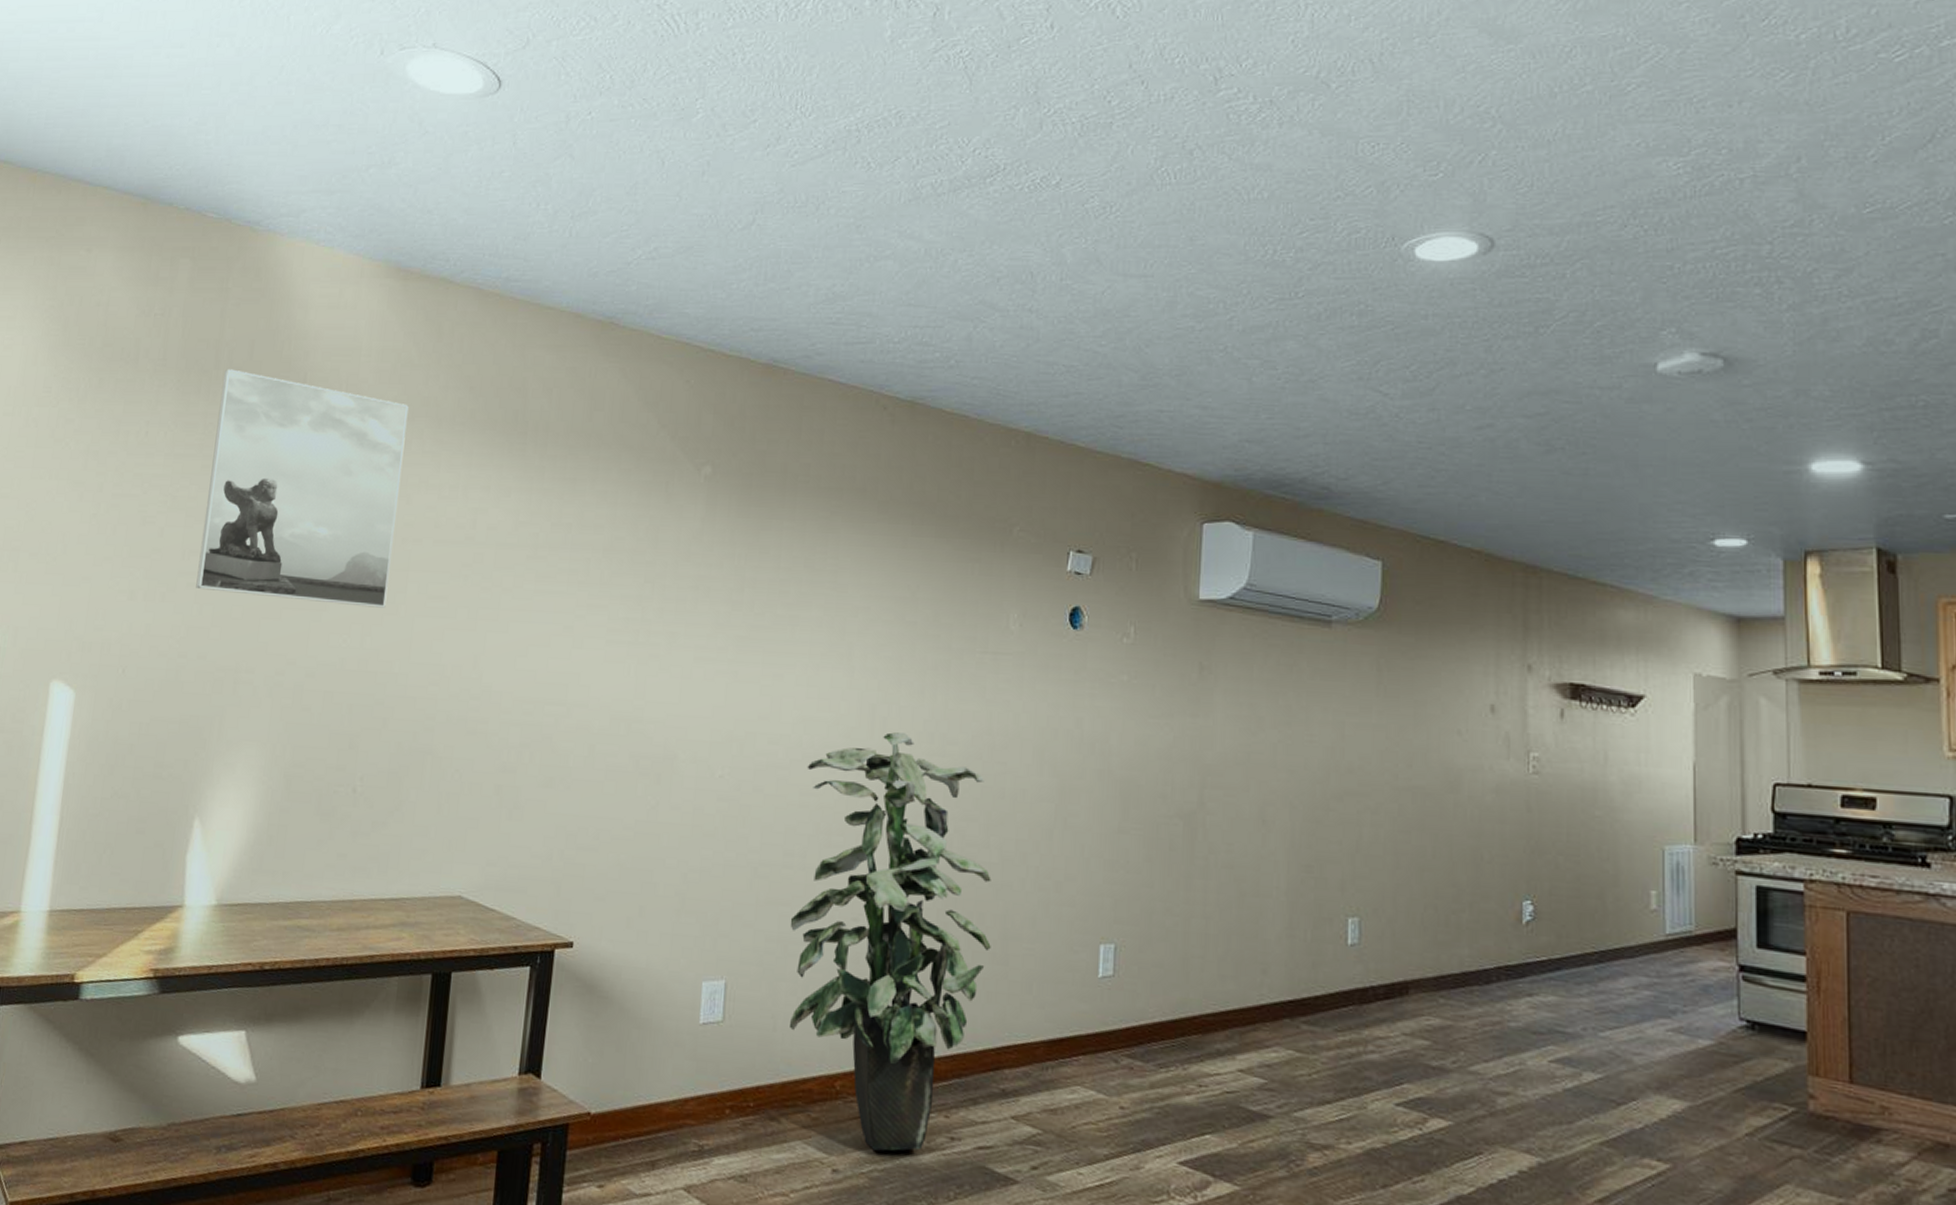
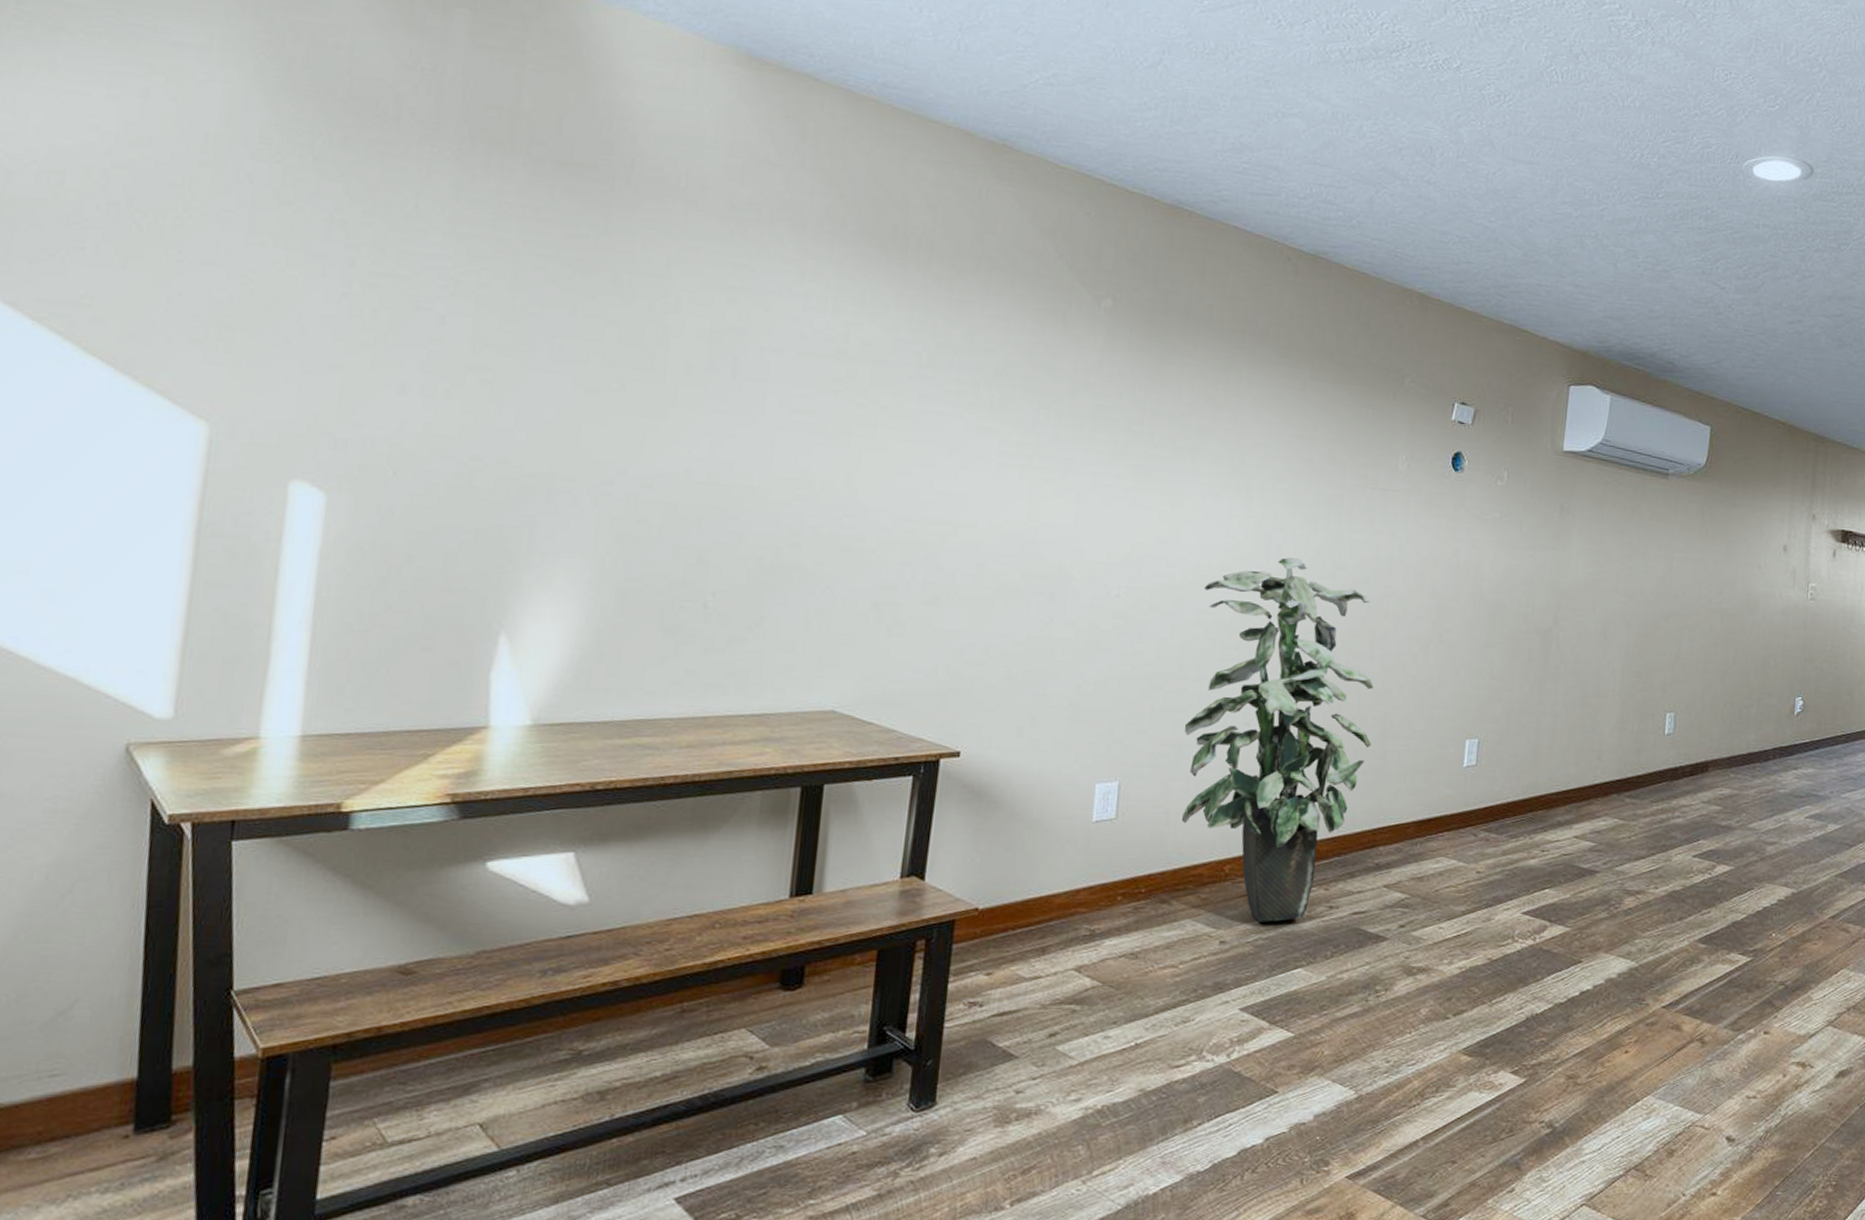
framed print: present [196,369,409,608] -> none [492,143,766,419]

